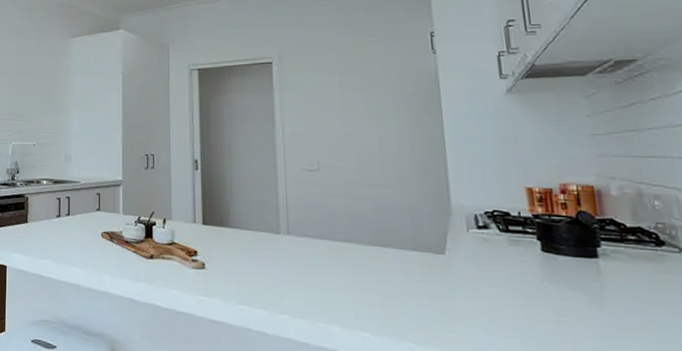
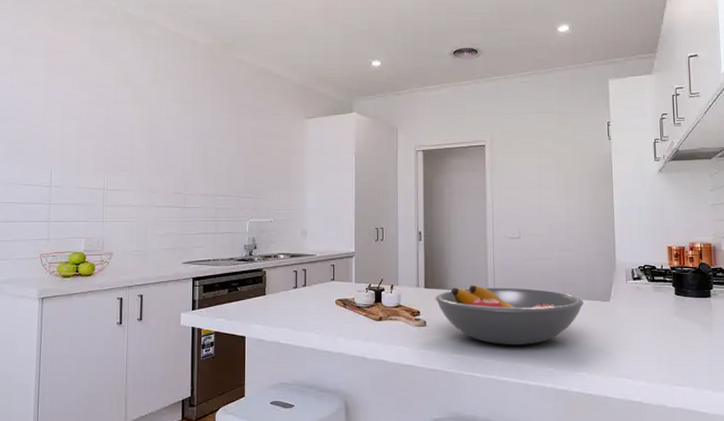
fruit bowl: none [215,224,408,302] -> present [435,285,584,345]

